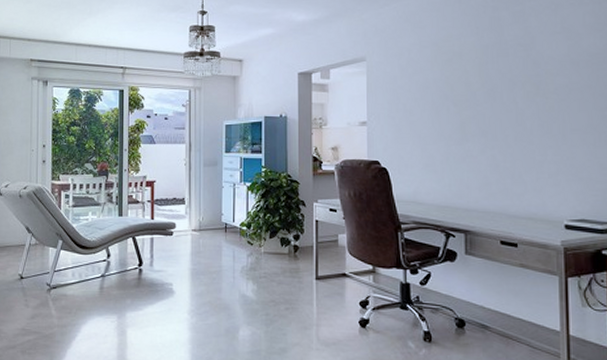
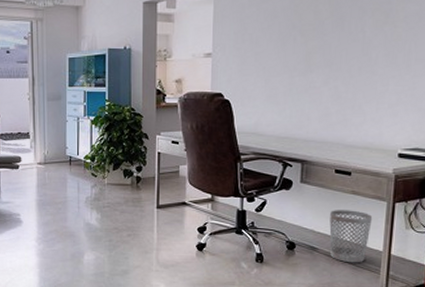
wastebasket: none [498,284,545,345] -> present [329,210,373,263]

